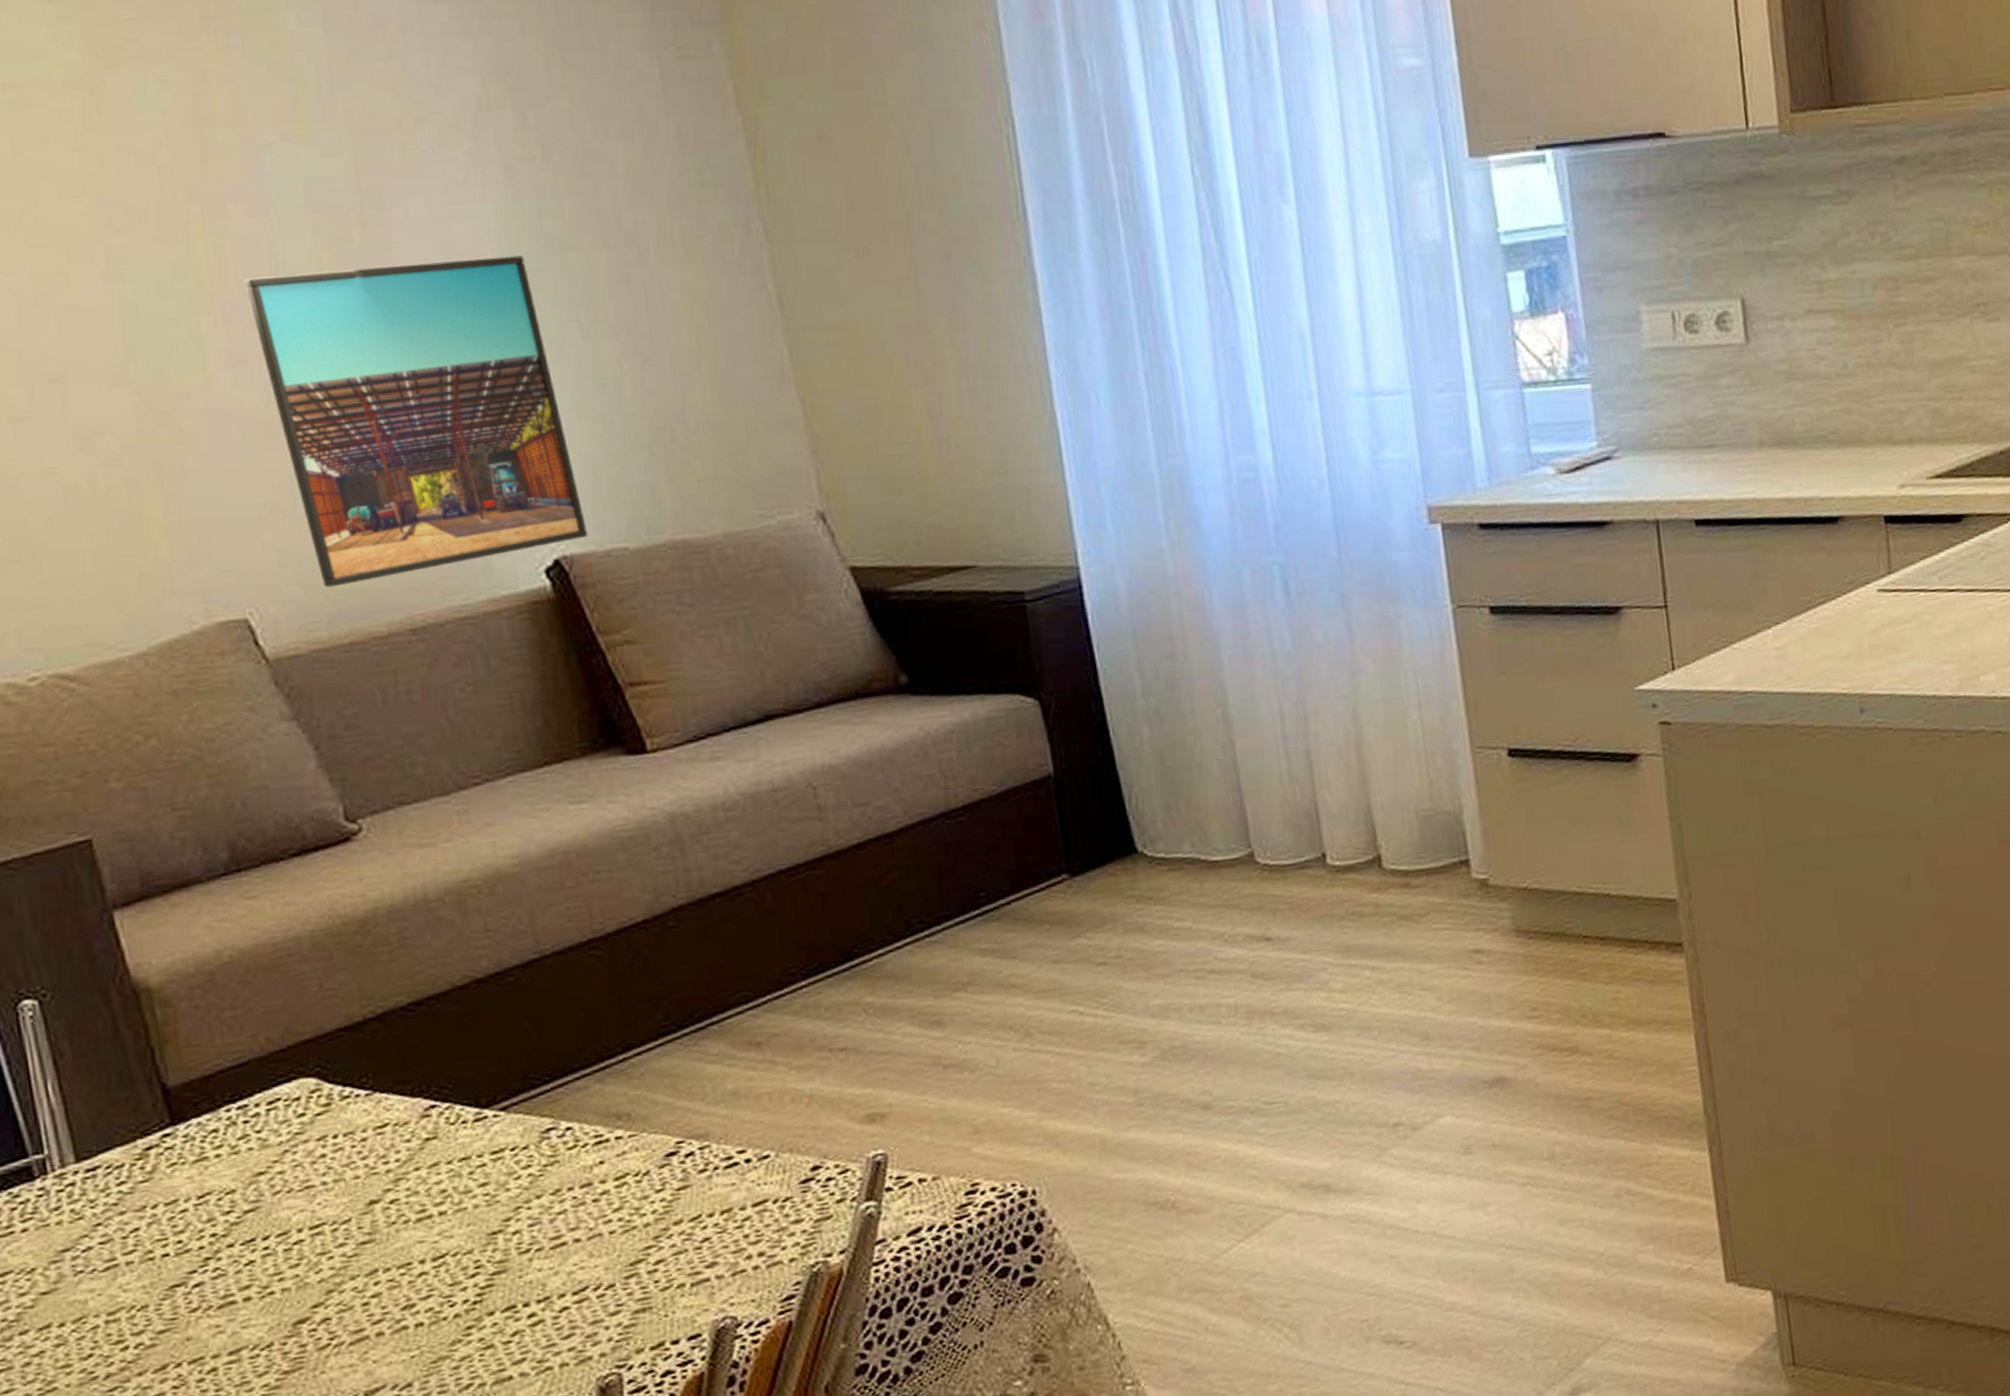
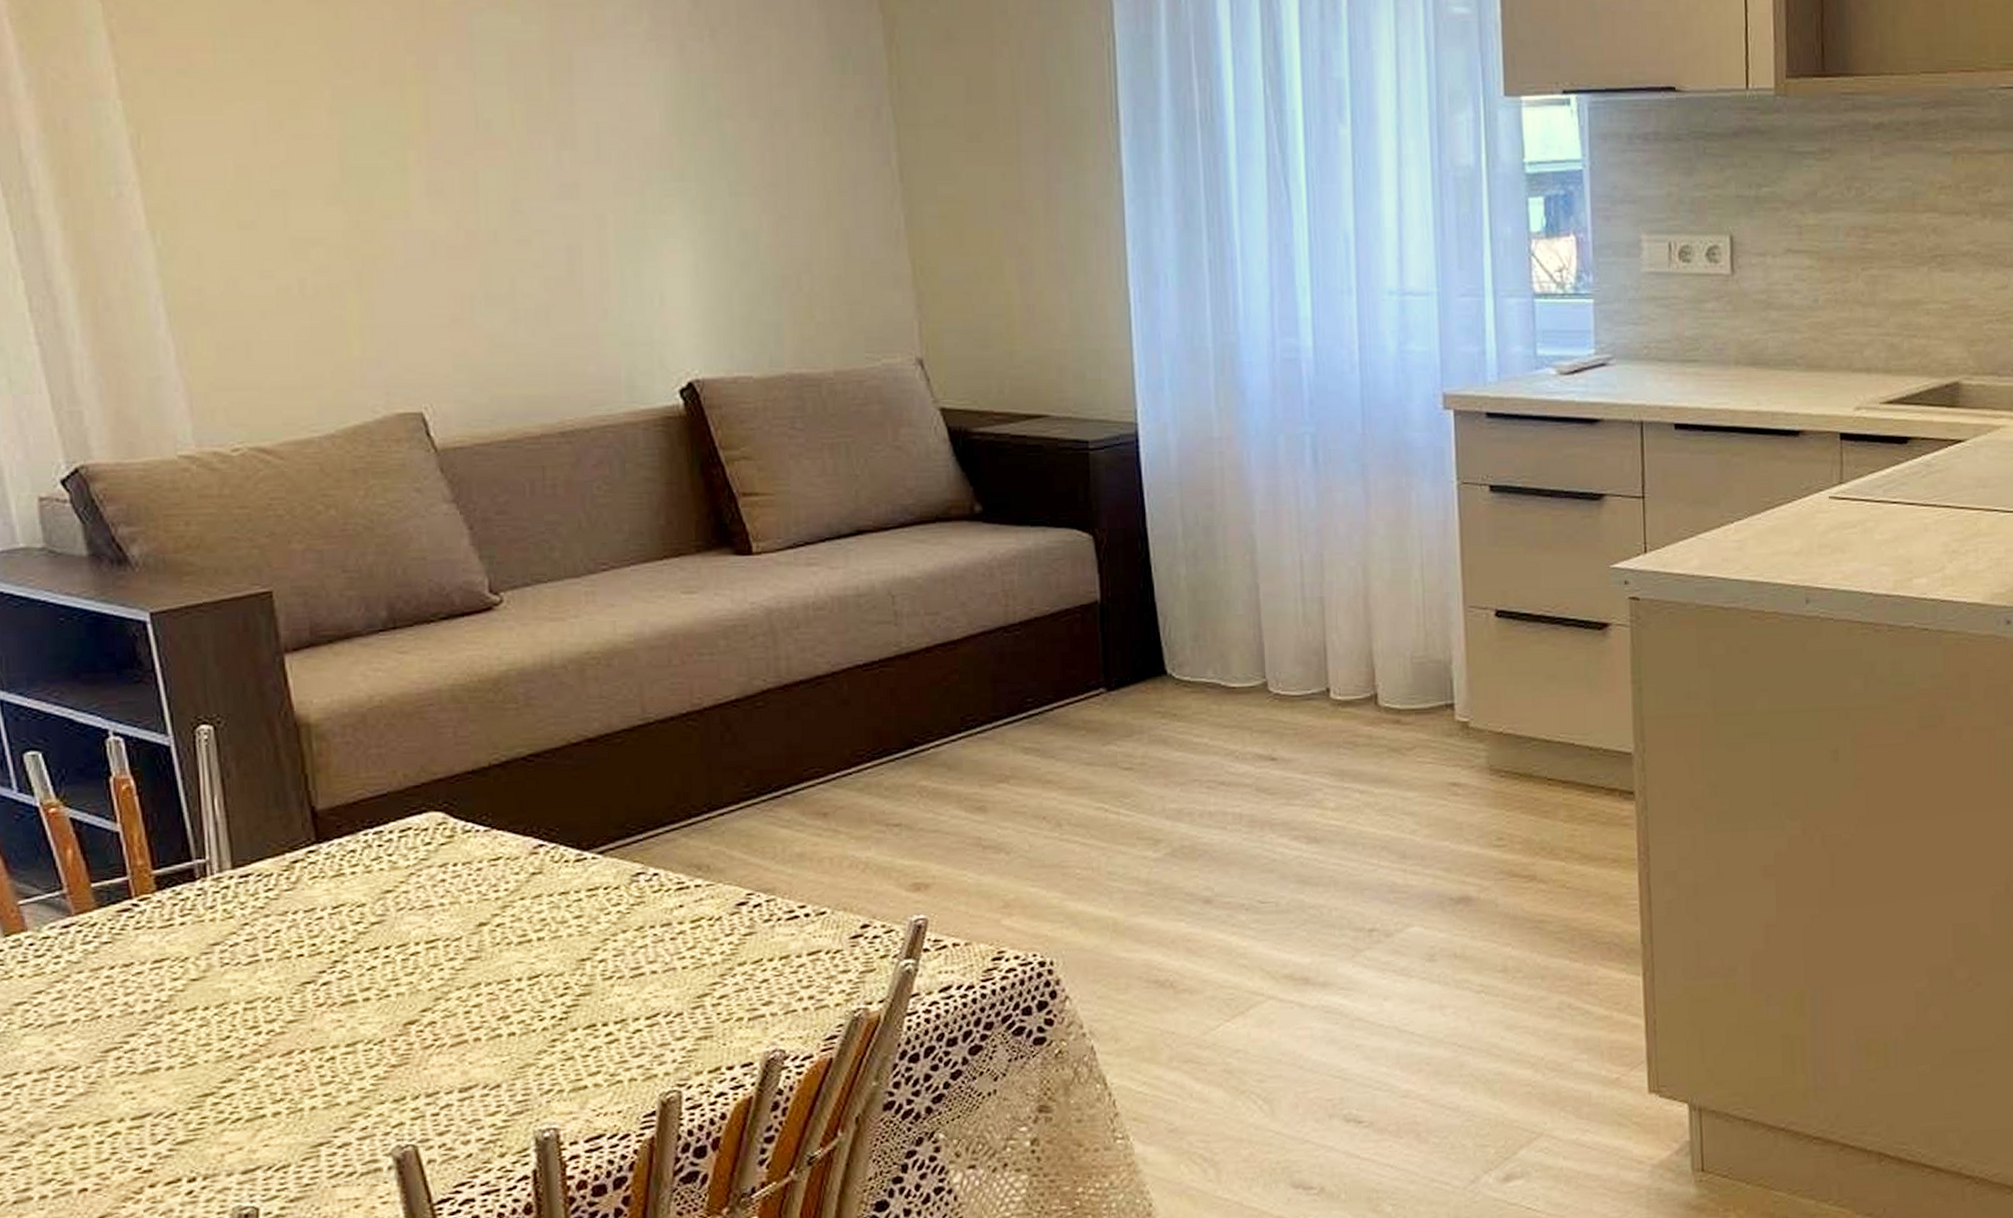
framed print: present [243,255,588,588] -> none [446,119,719,391]

